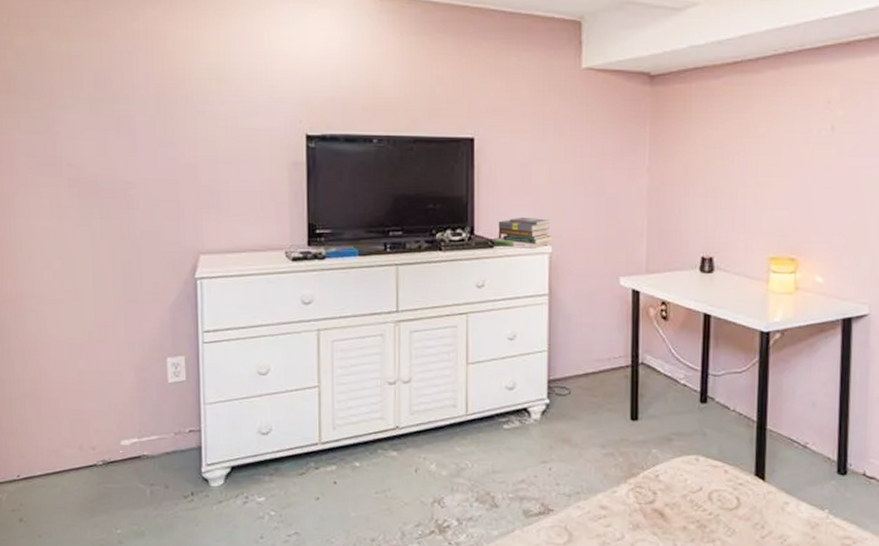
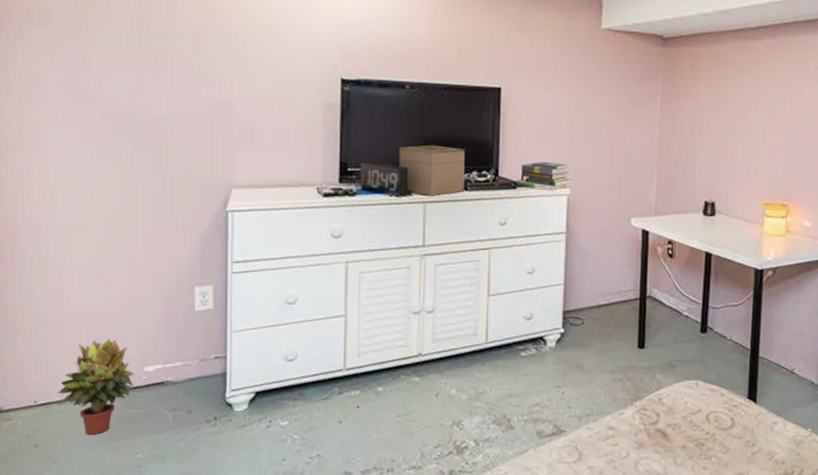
potted plant: none [38,412,111,510] -> present [57,339,134,436]
alarm clock: none [329,222,383,261] -> present [360,161,412,198]
decorative box: none [369,202,438,259] -> present [399,145,465,197]

